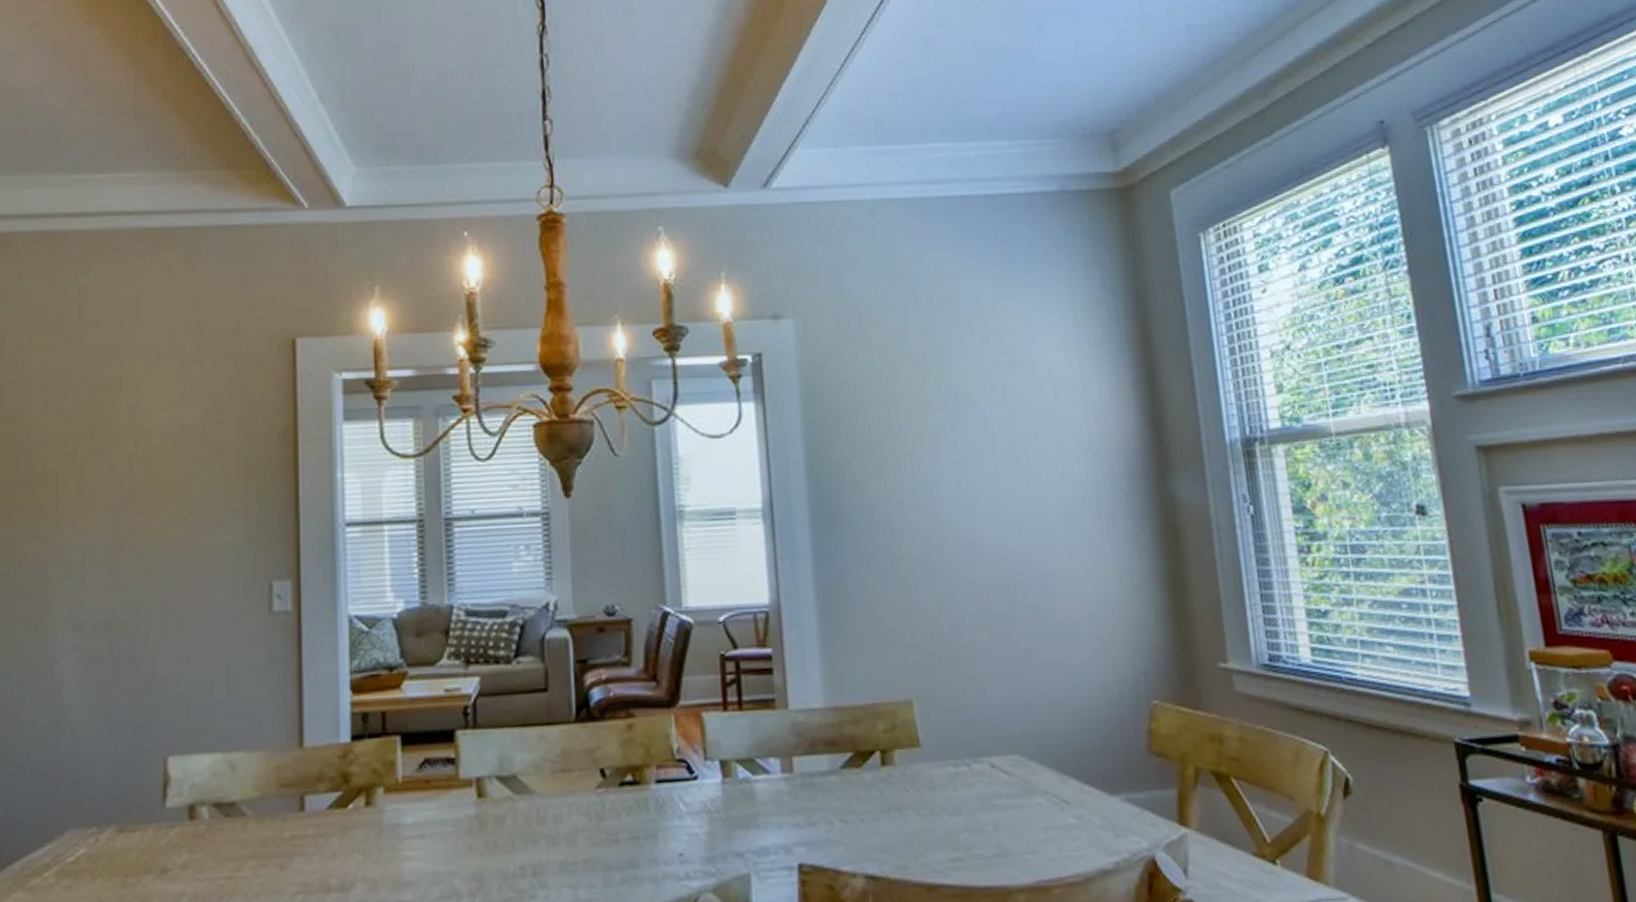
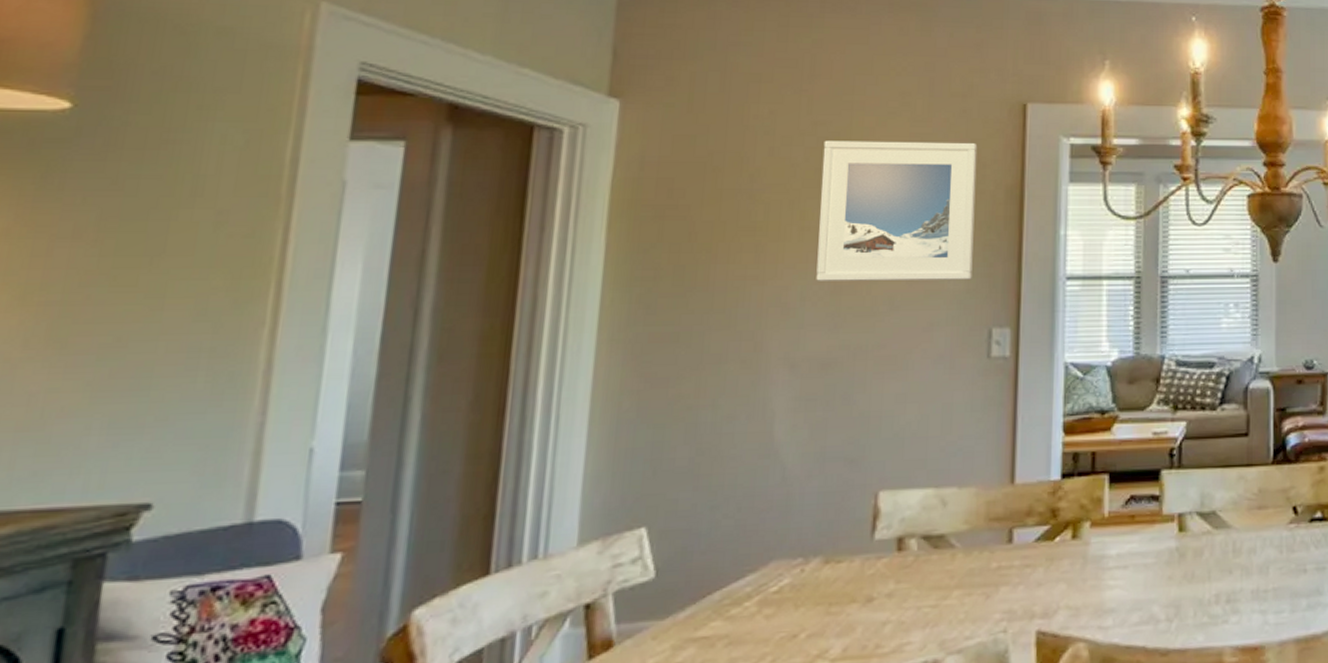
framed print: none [95,383,249,538] -> present [816,140,978,281]

